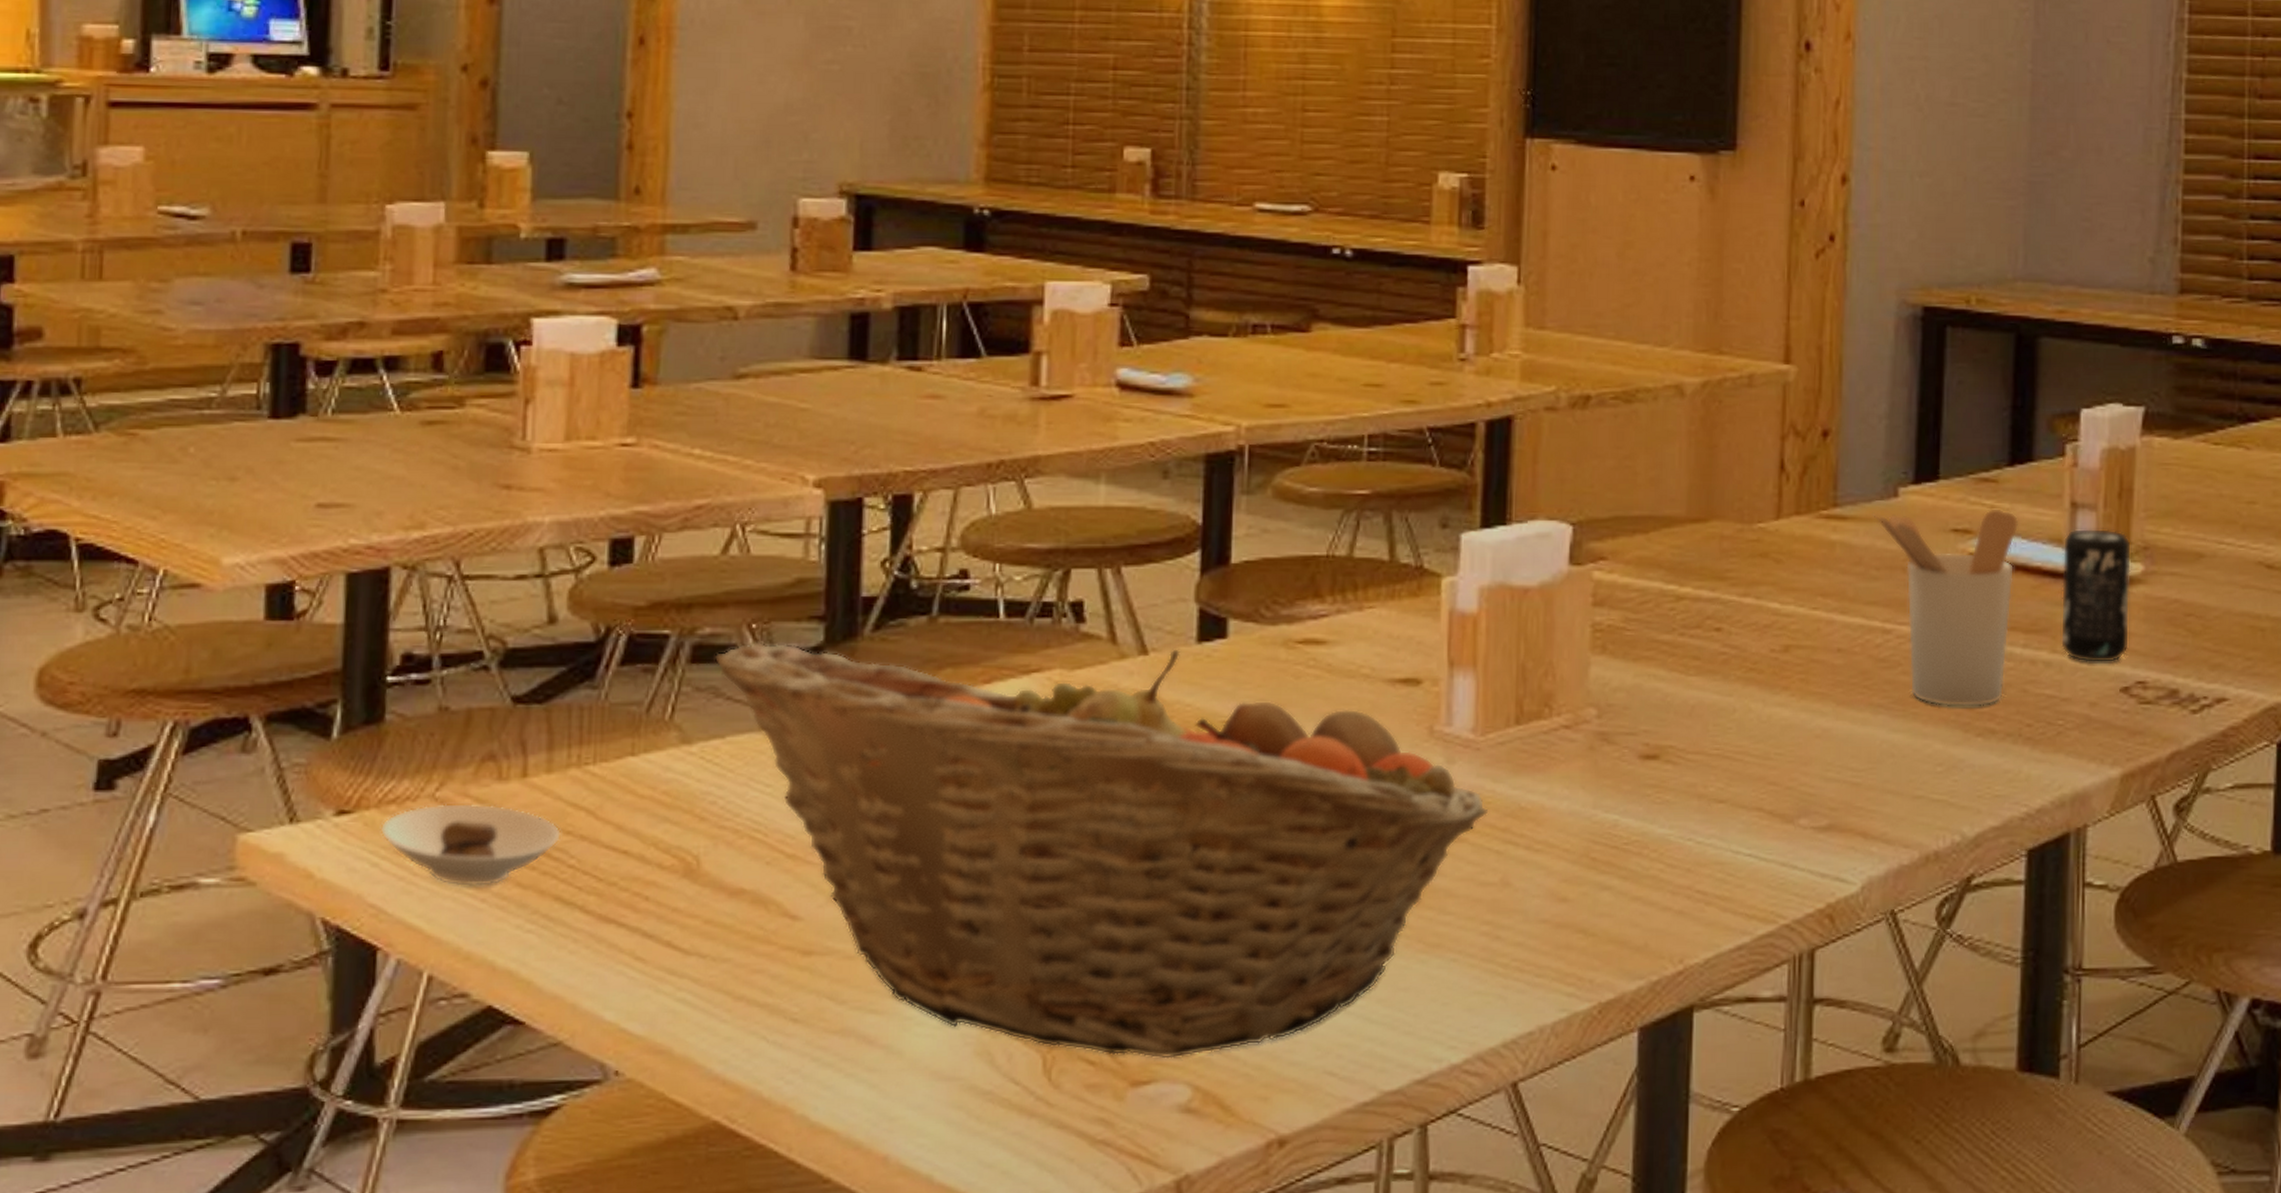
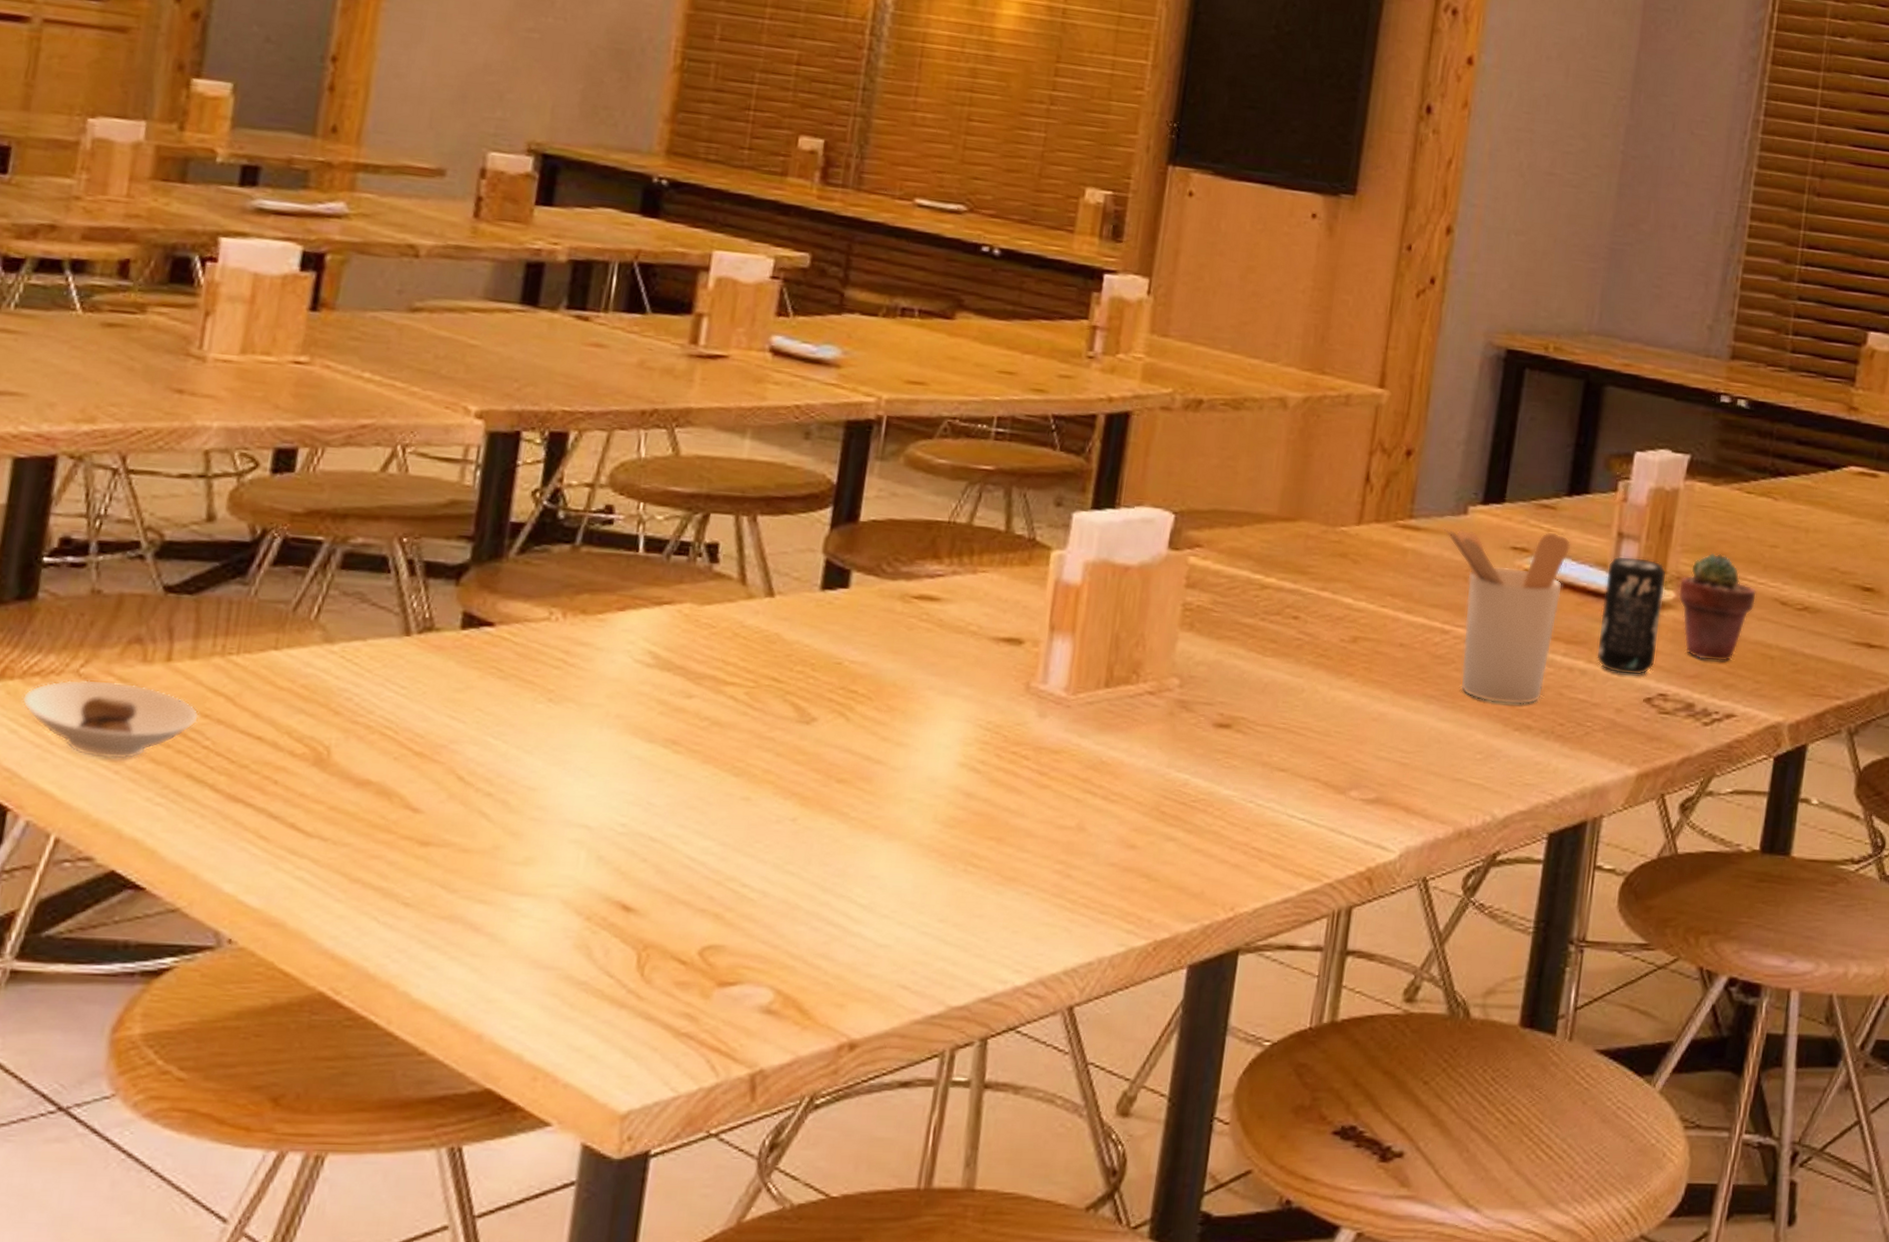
fruit basket: present [714,641,1488,1059] -> none [363,554,1072,964]
potted succulent: none [2147,515,2238,640] -> present [1678,552,1757,662]

